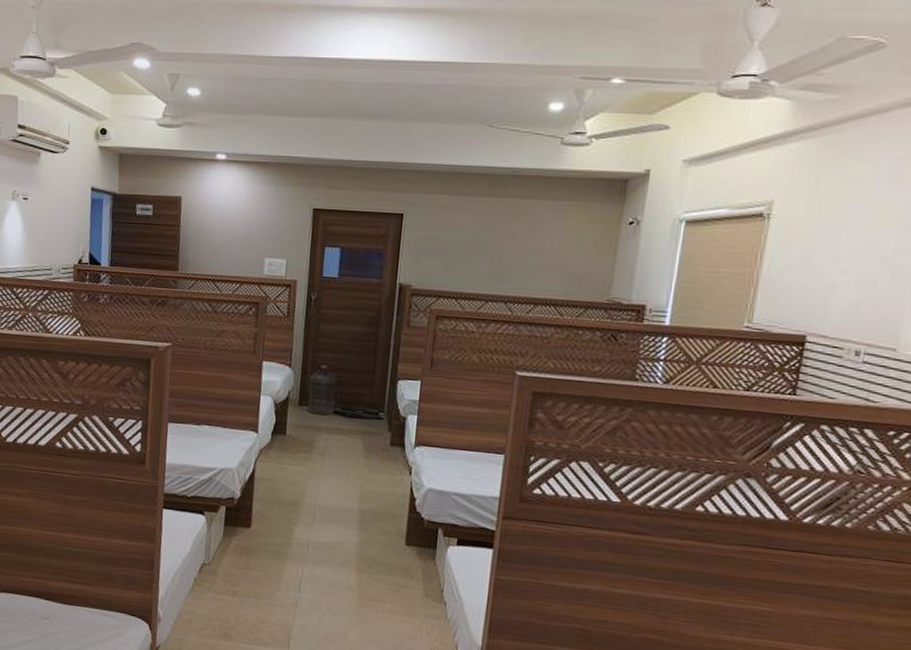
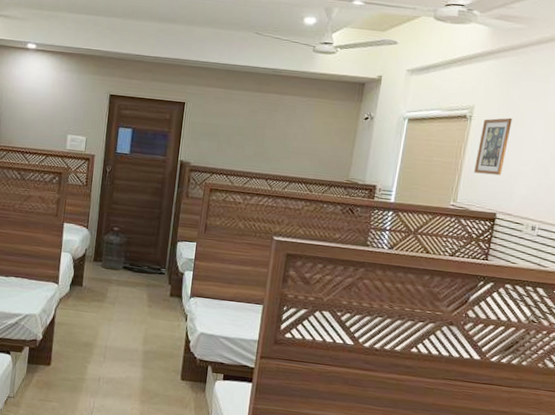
picture frame: none [775,213,825,288] -> present [474,117,512,176]

